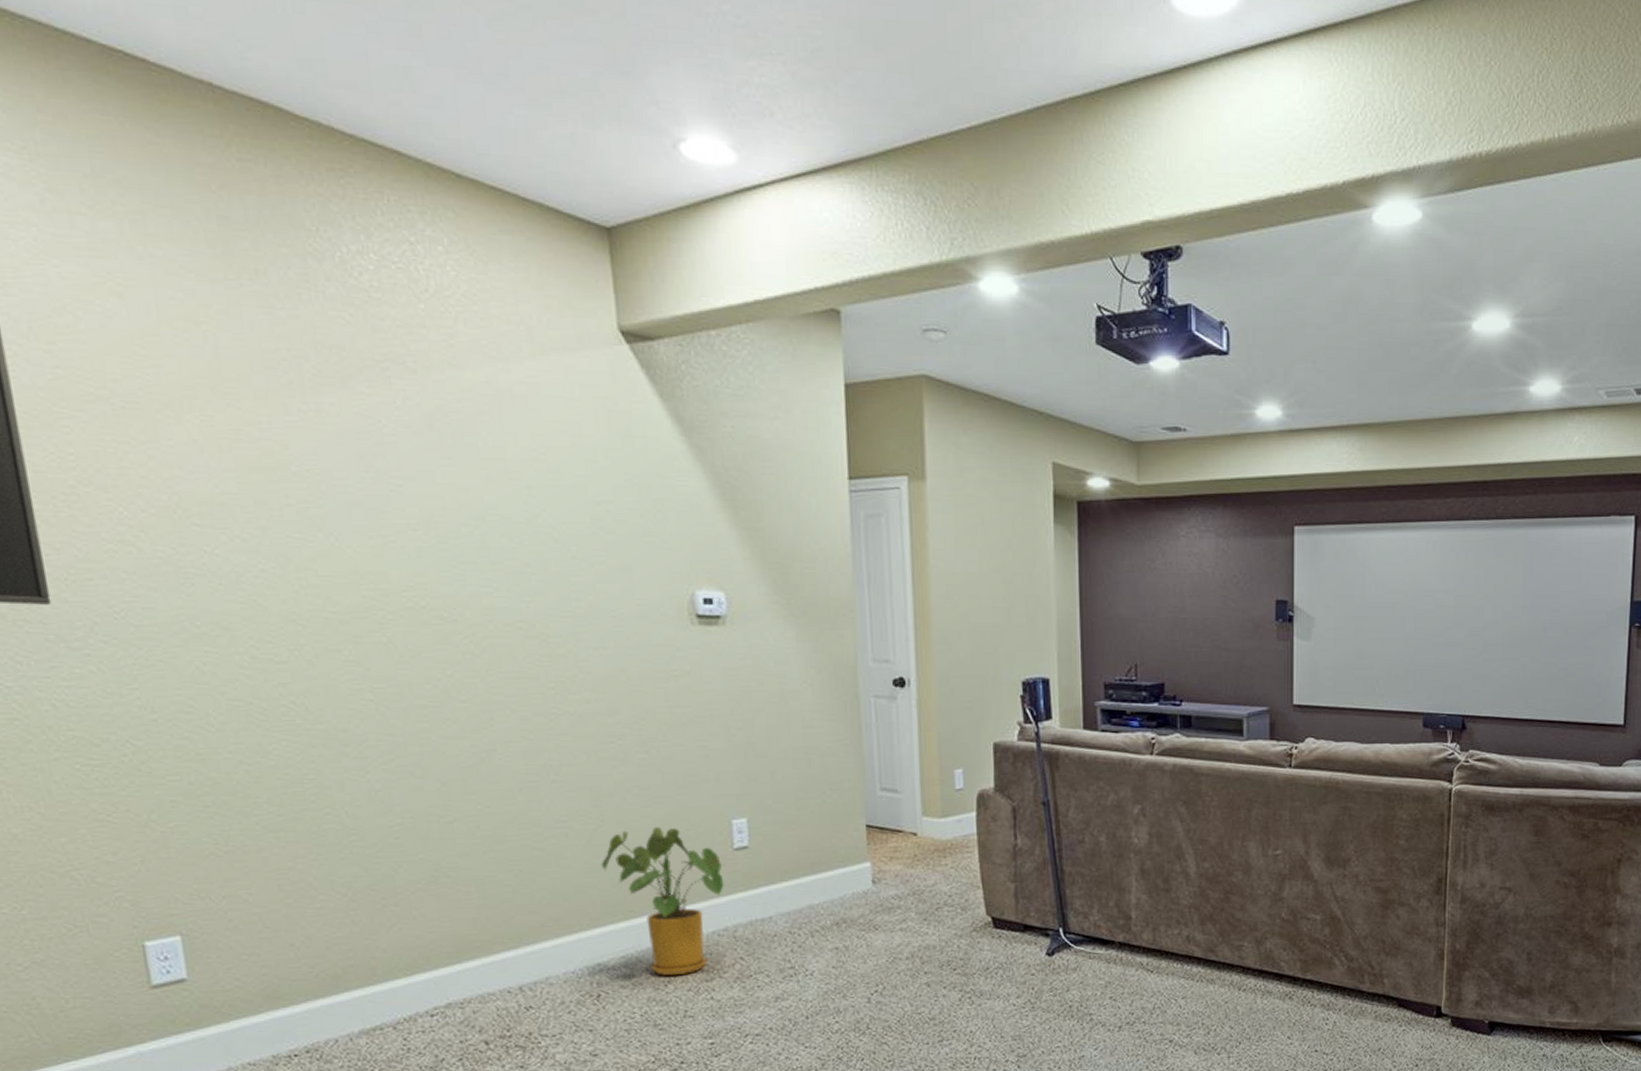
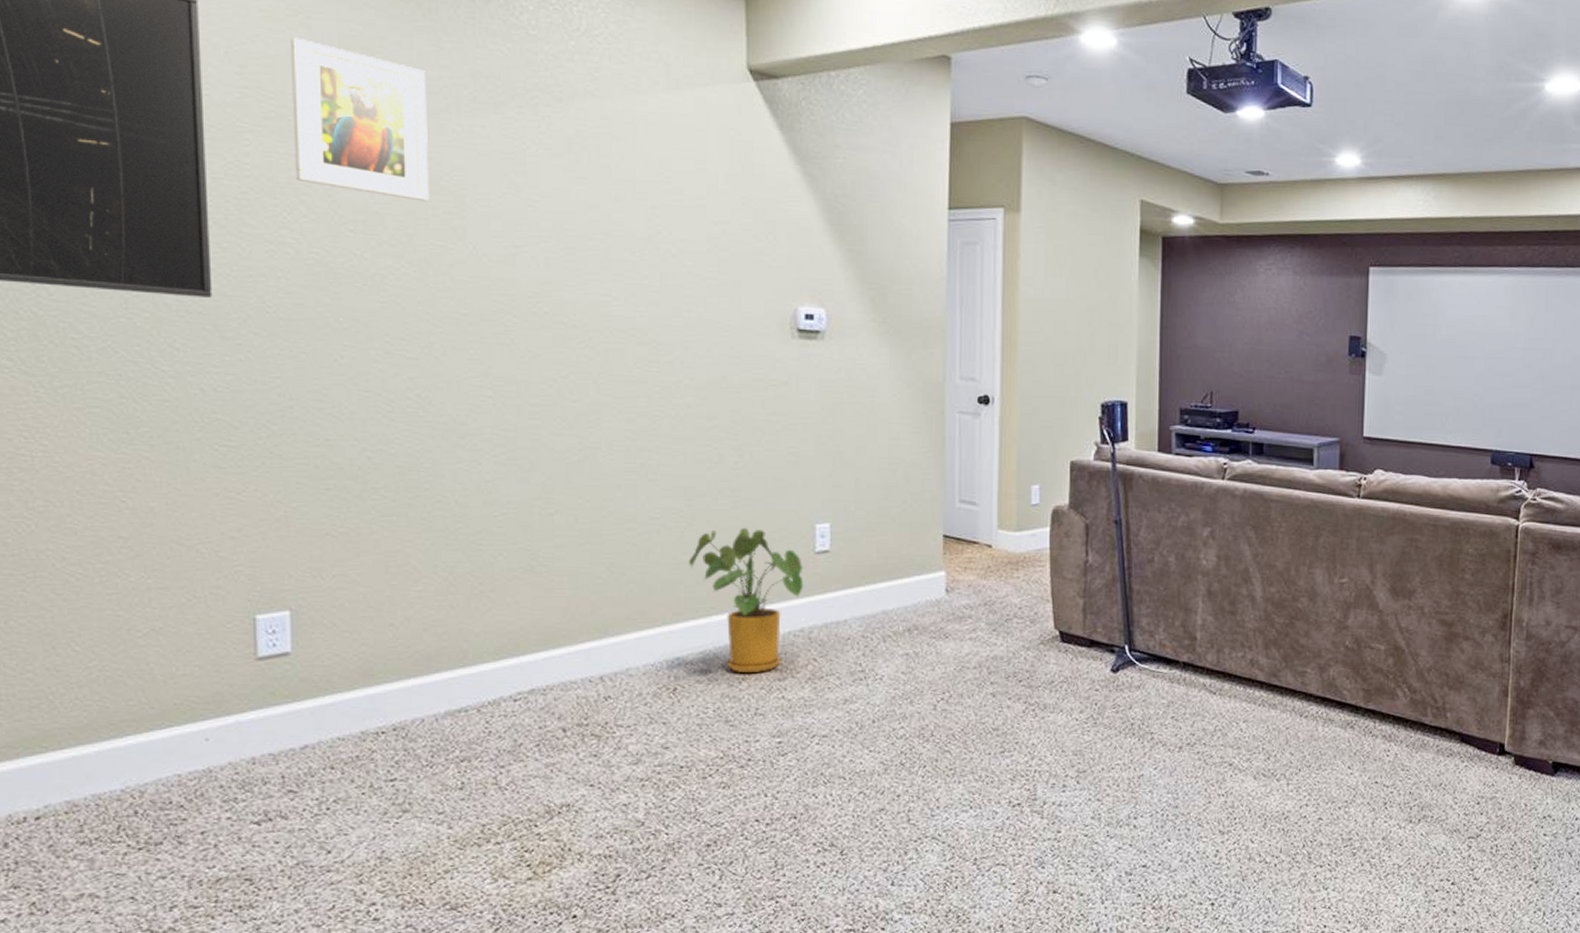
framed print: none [102,308,281,490] -> present [291,37,430,202]

